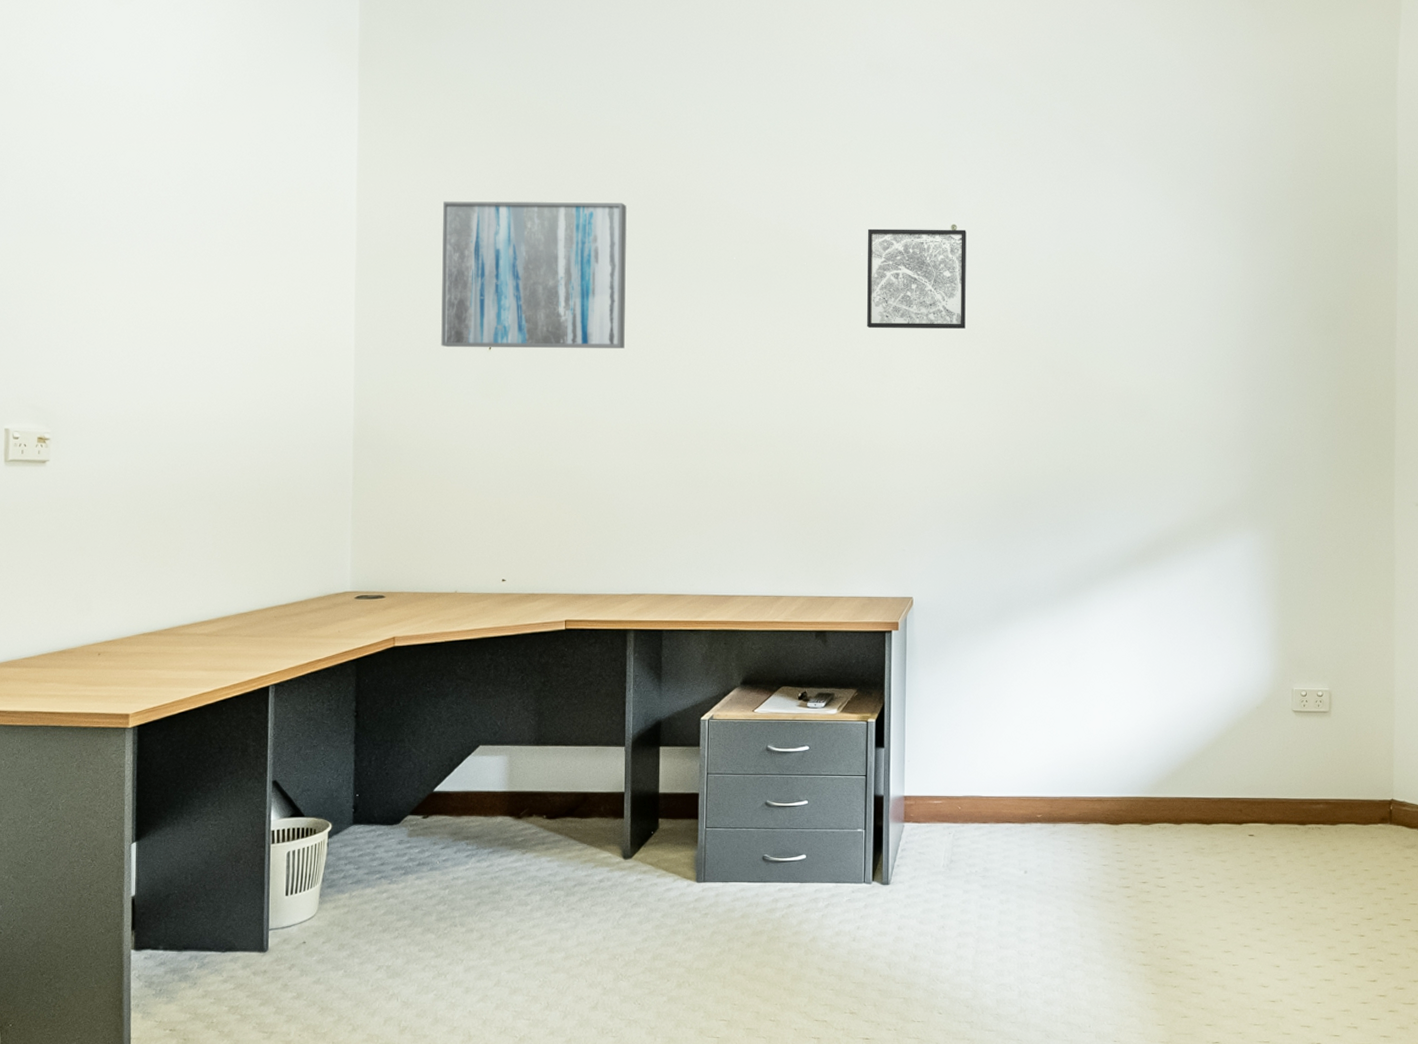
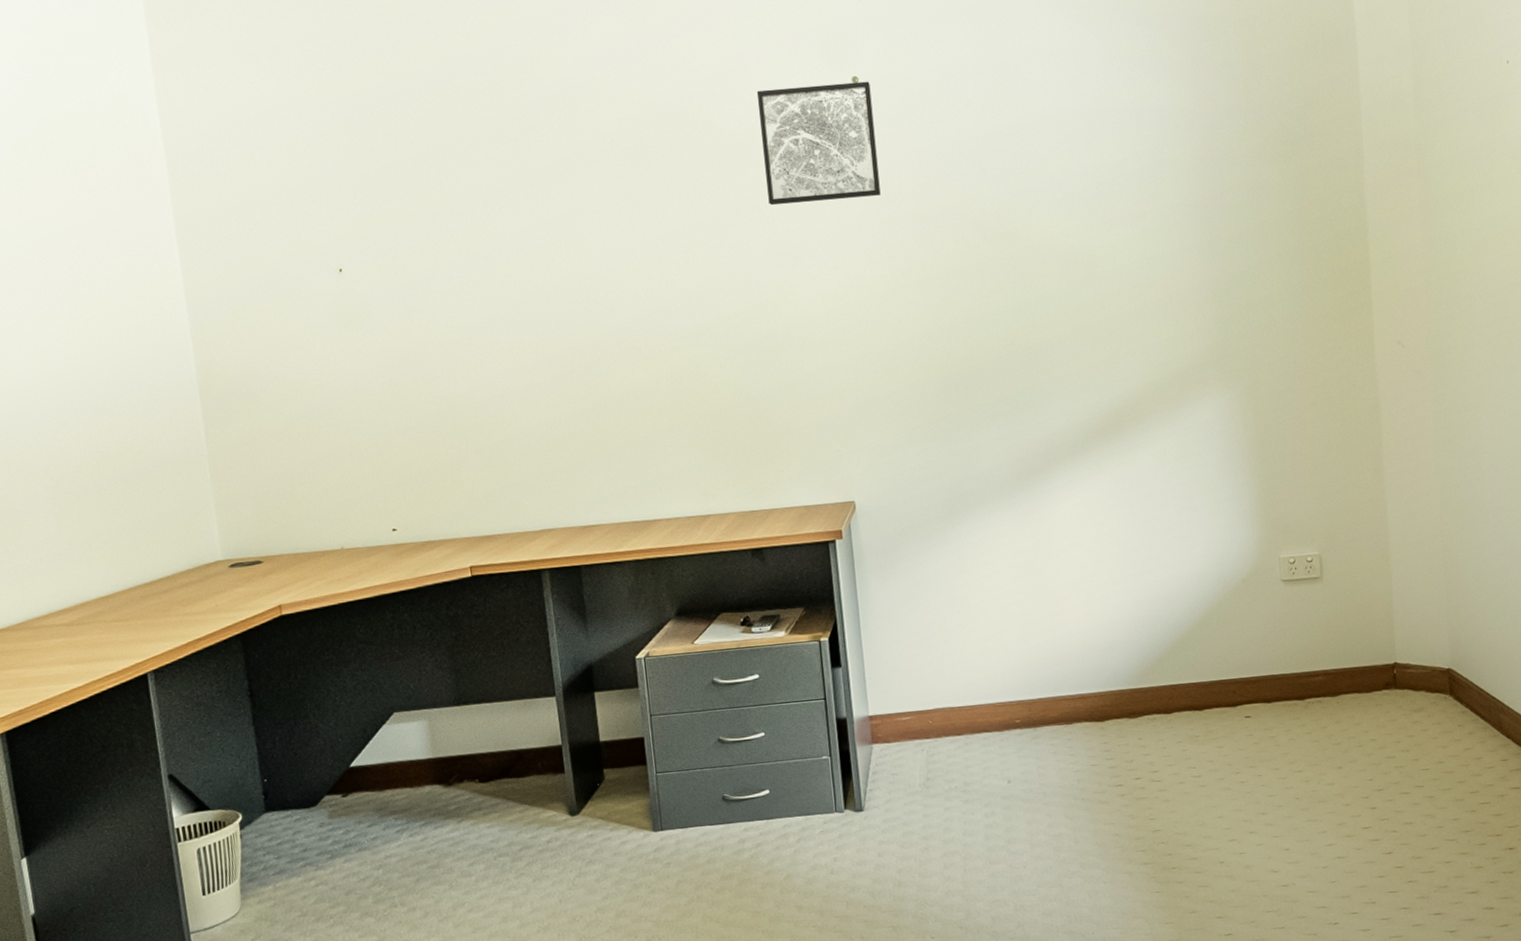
wall art: present [441,201,627,348] -> none [261,87,495,275]

